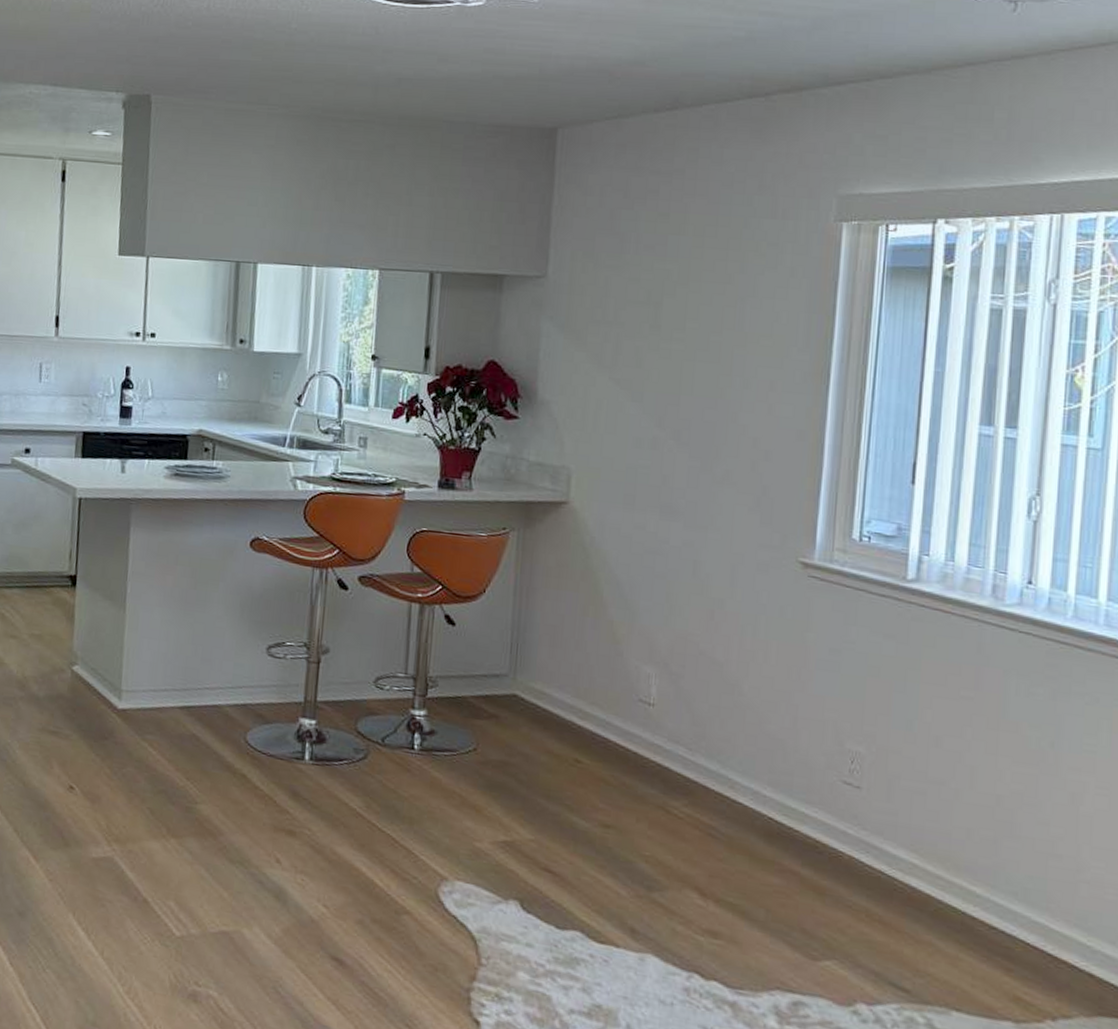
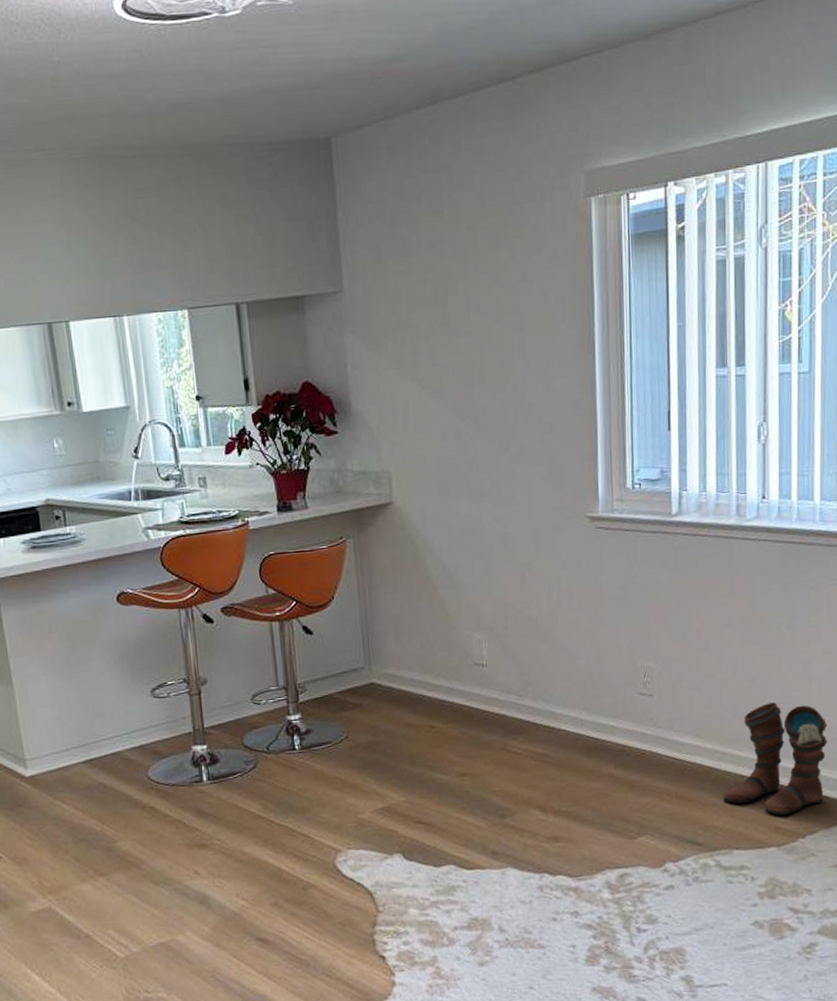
boots: none [944,833,1098,984] -> present [723,702,827,815]

